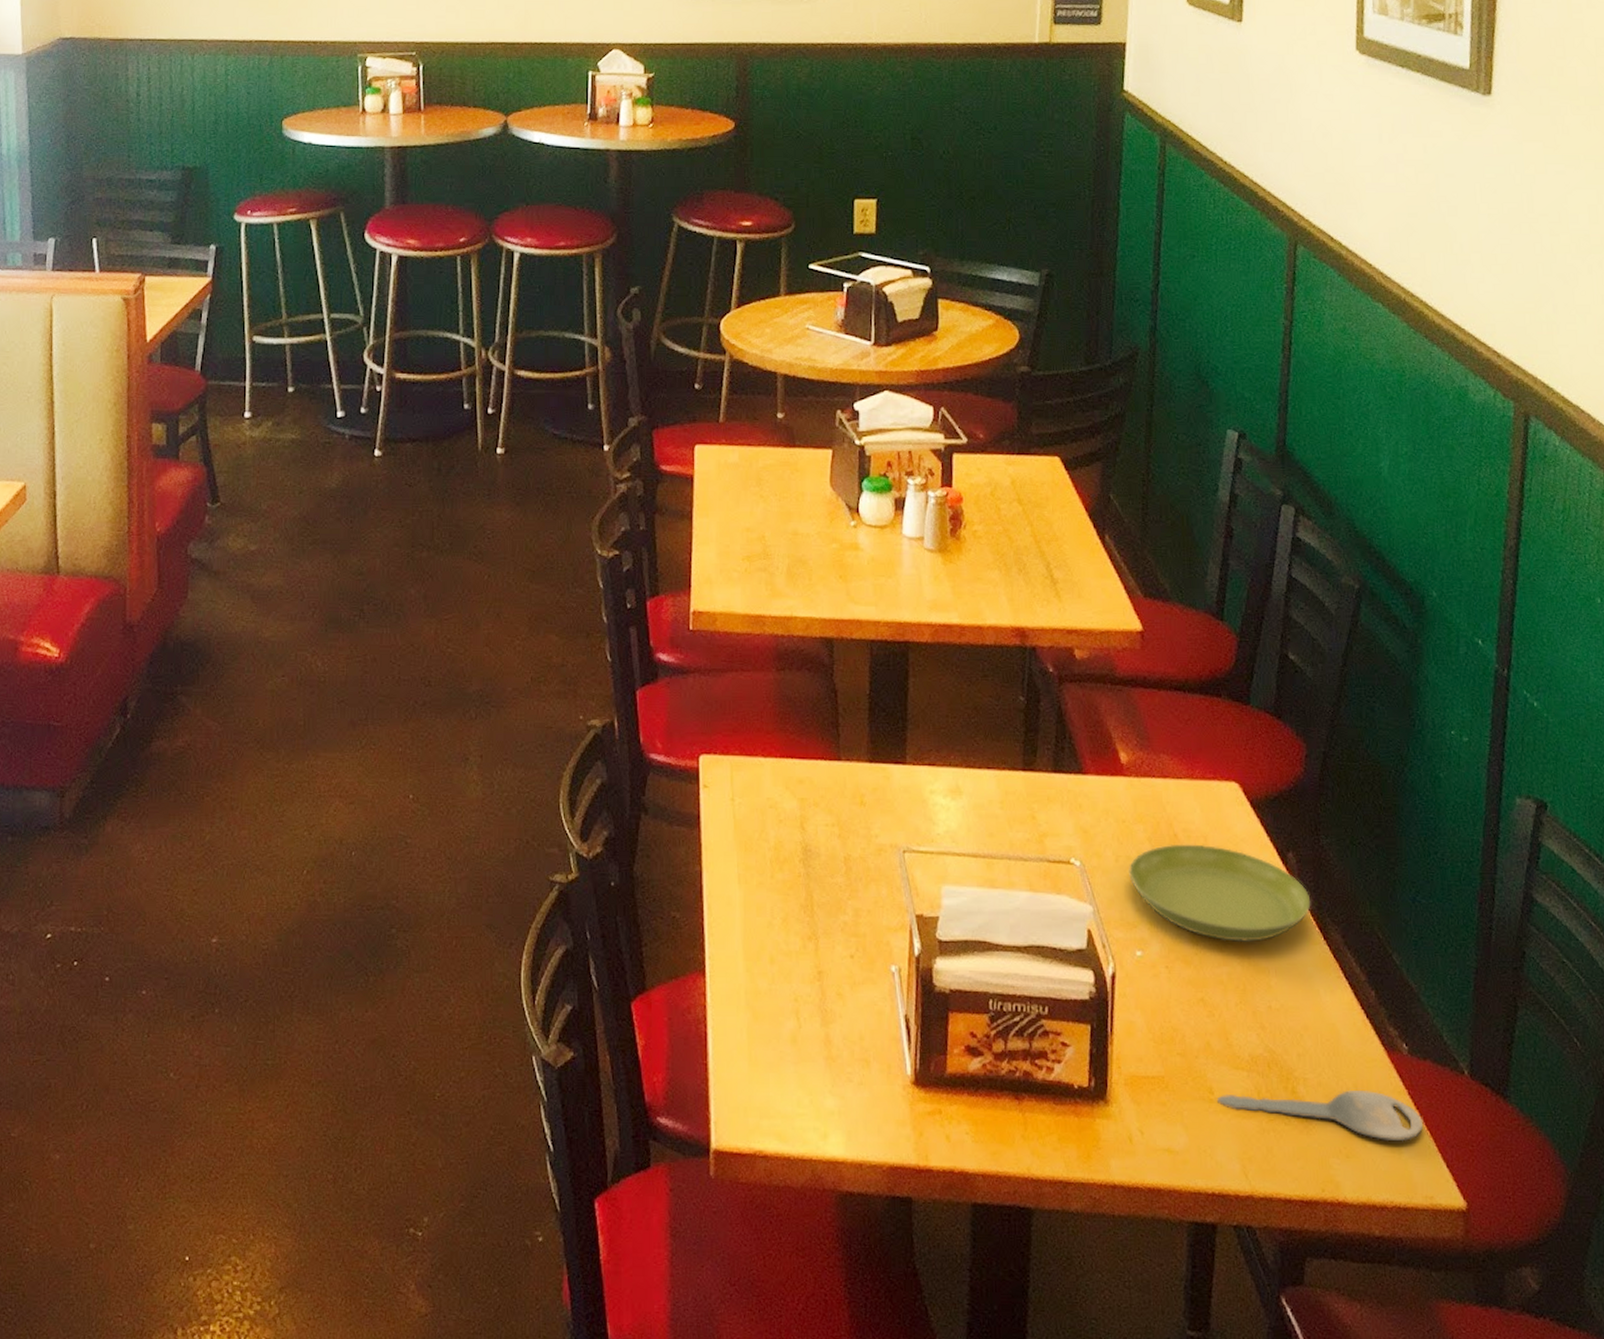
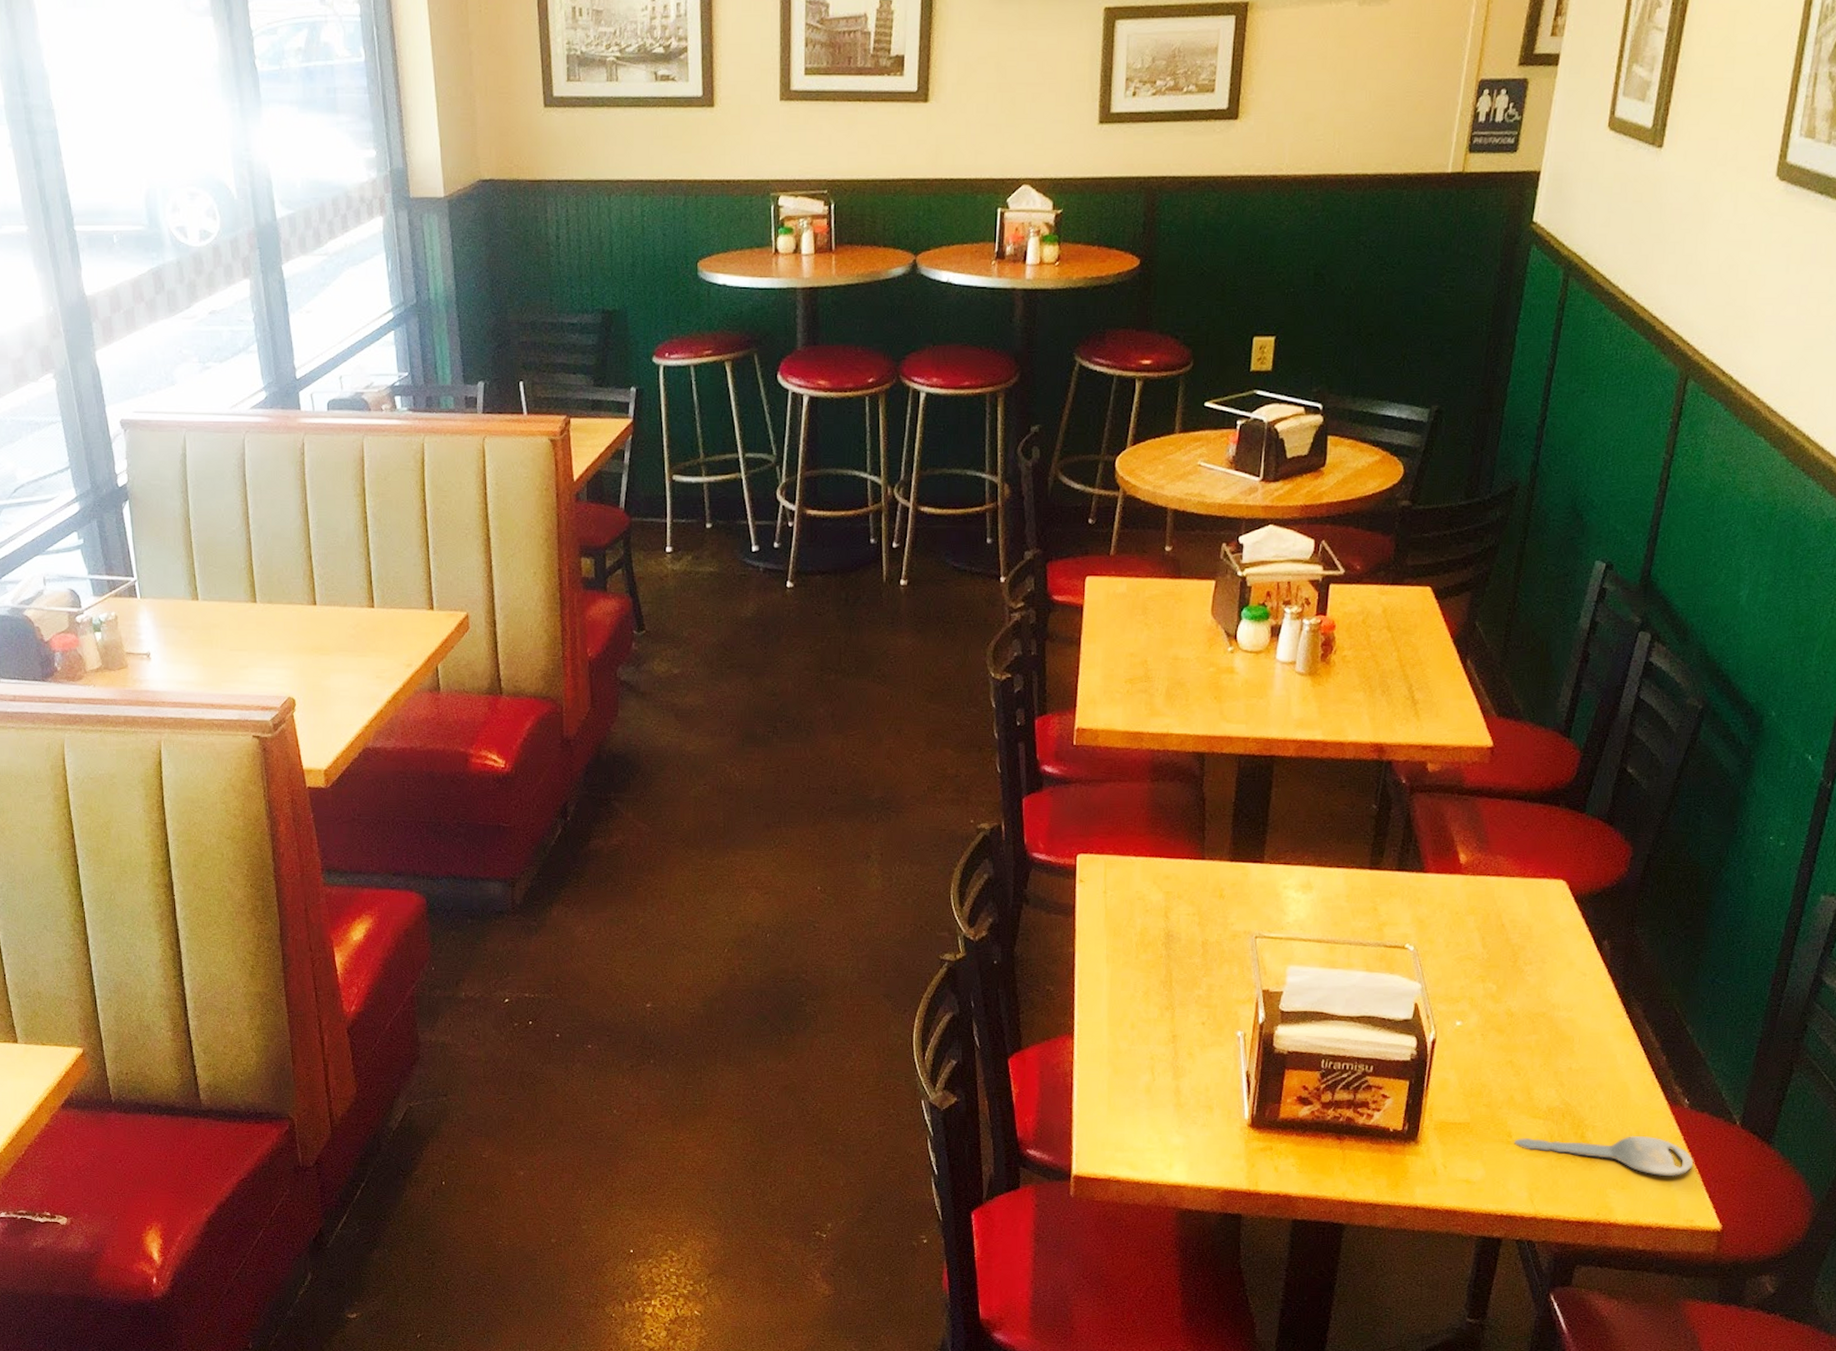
saucer: present [1128,844,1311,942] -> none [1456,932,1619,1015]

